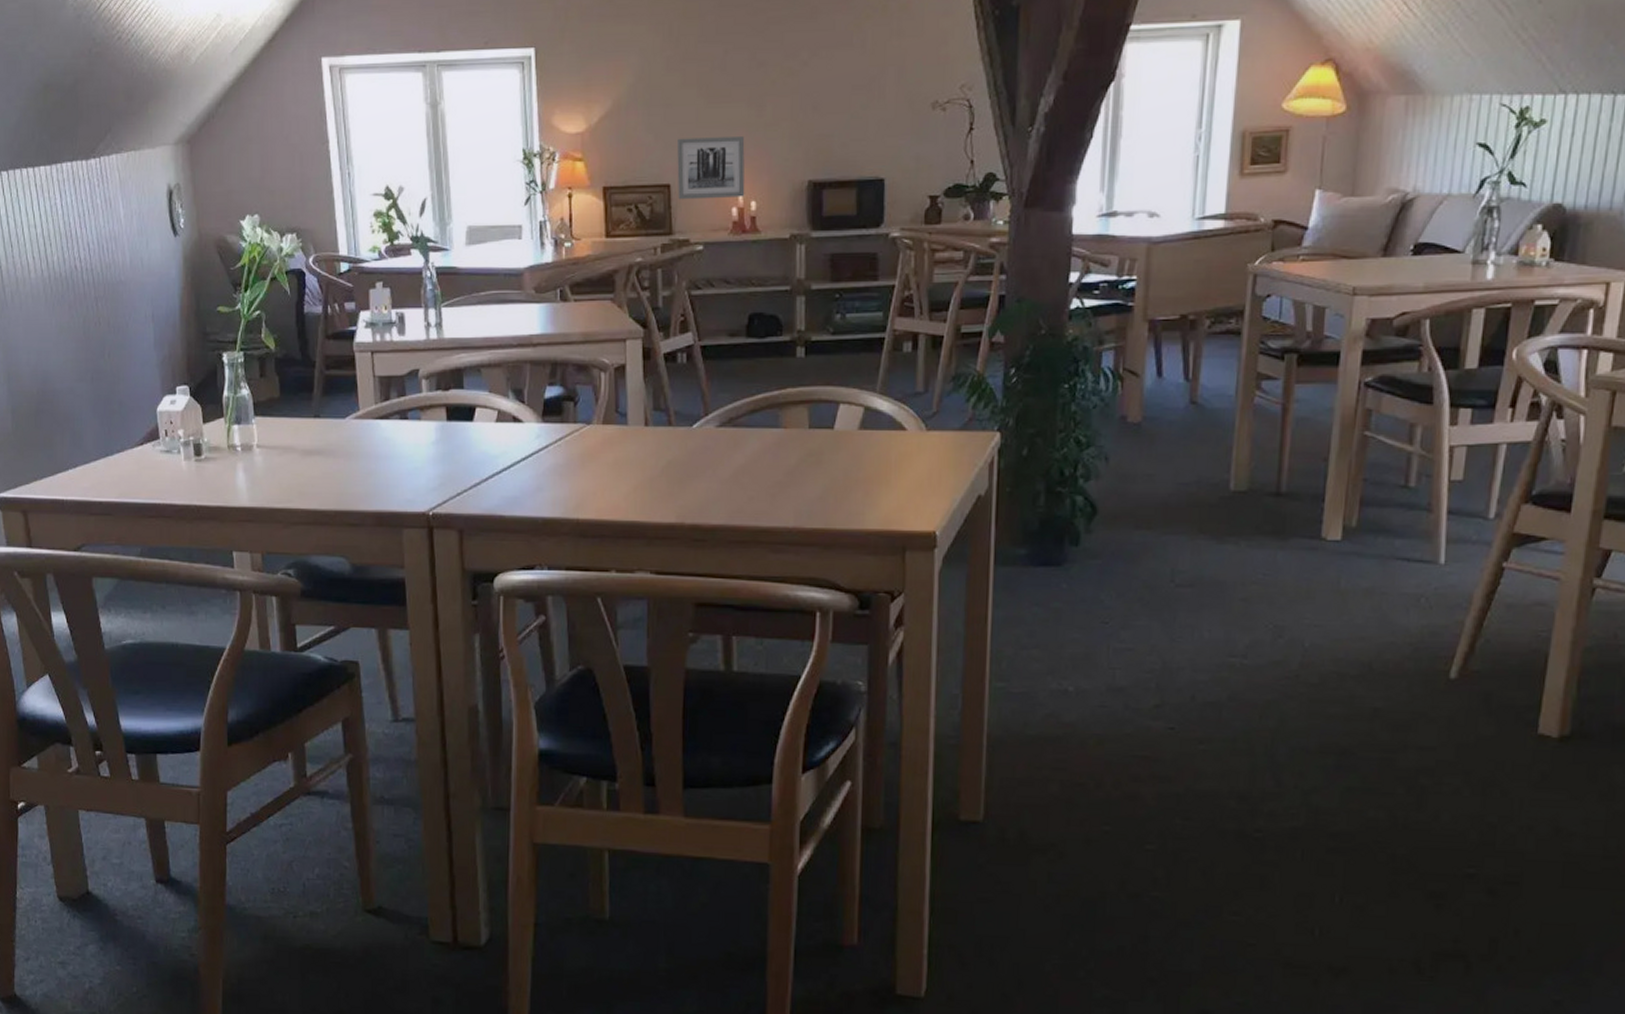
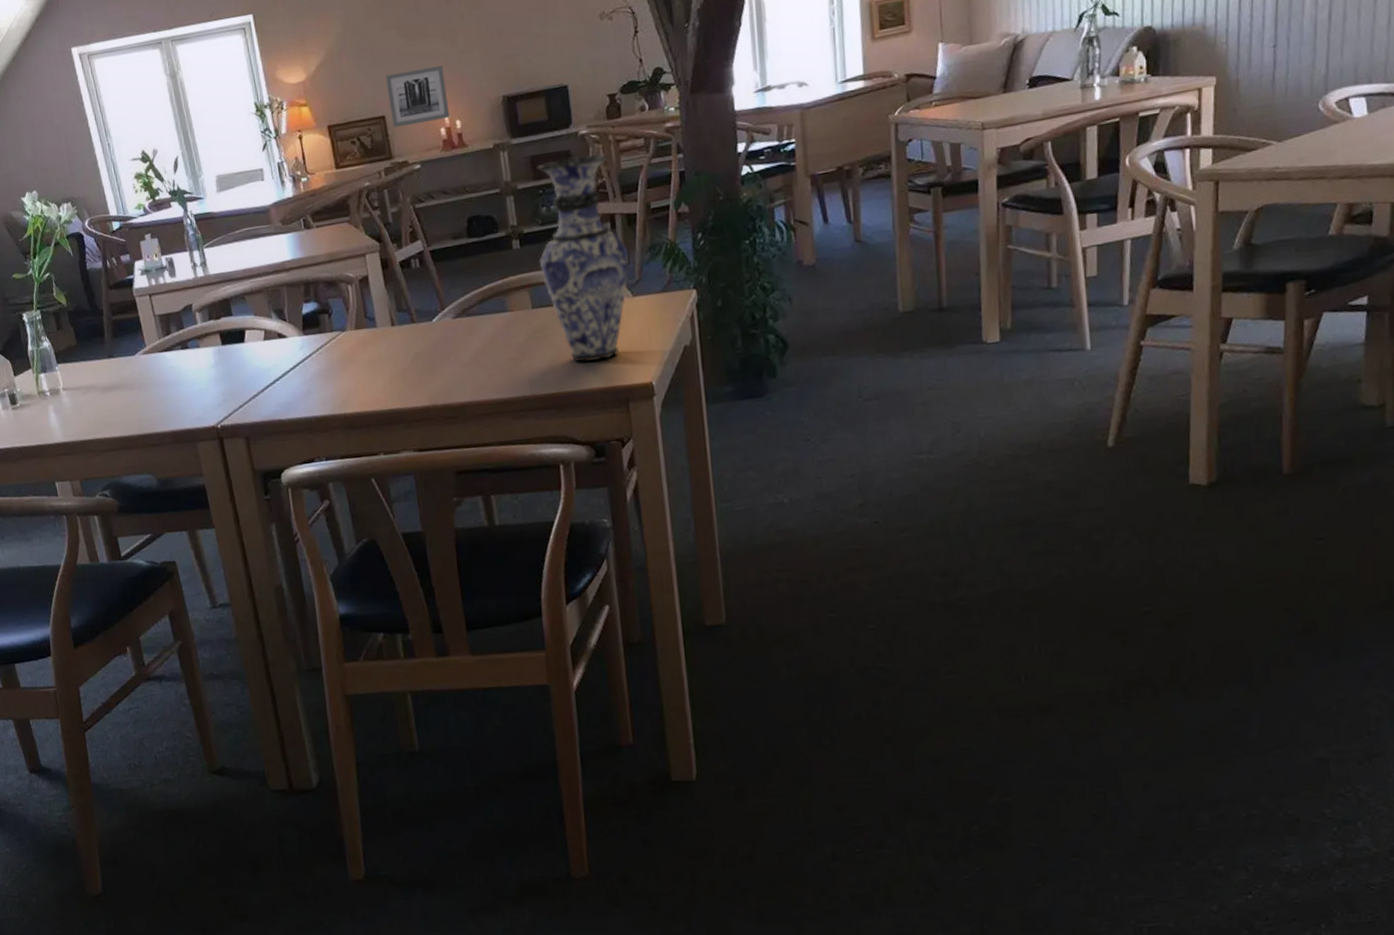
vase: none [825,261,929,499] -> present [537,153,629,363]

